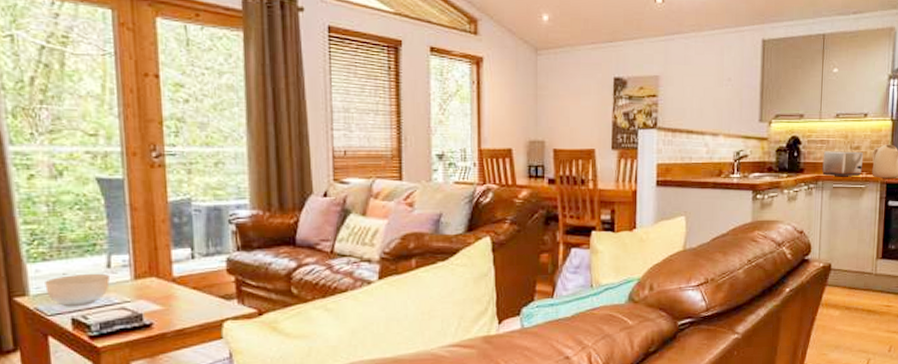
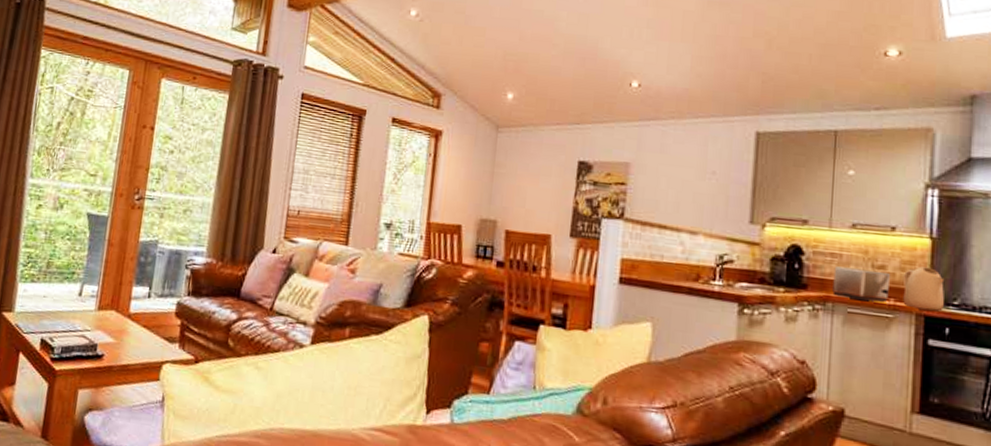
bowl: present [45,273,110,307] -> none [27,298,79,329]

